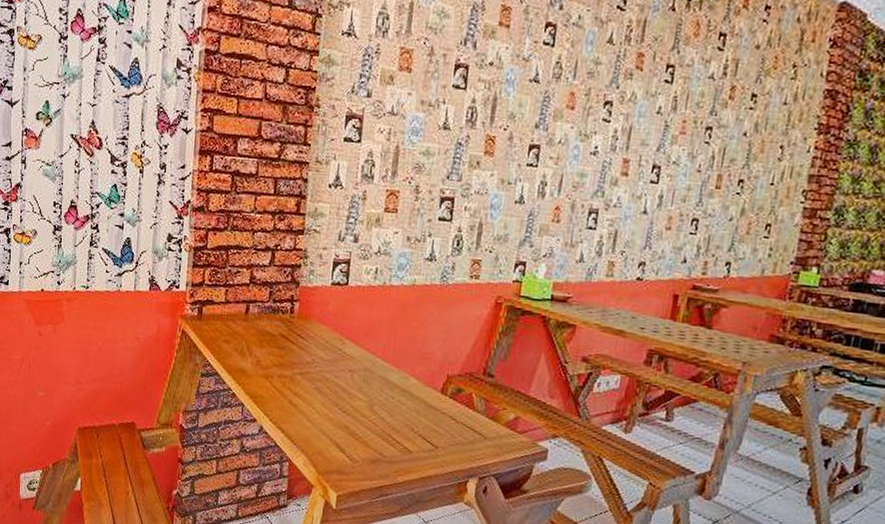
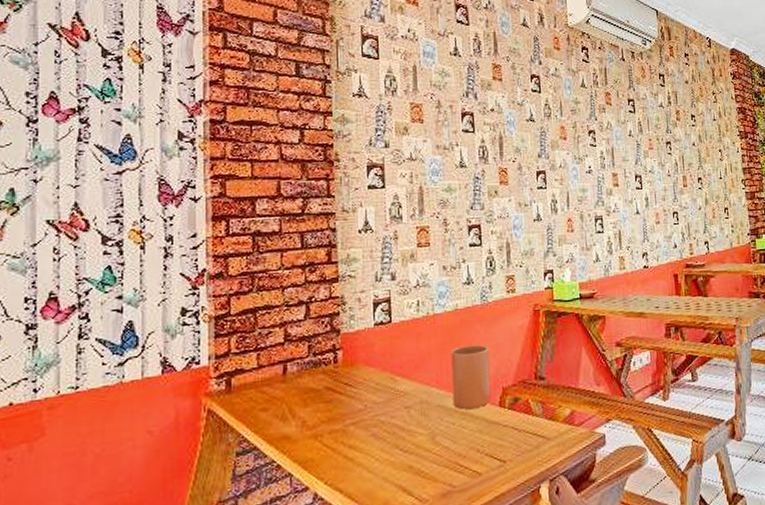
cup: none [395,323,440,389] -> present [451,344,491,410]

